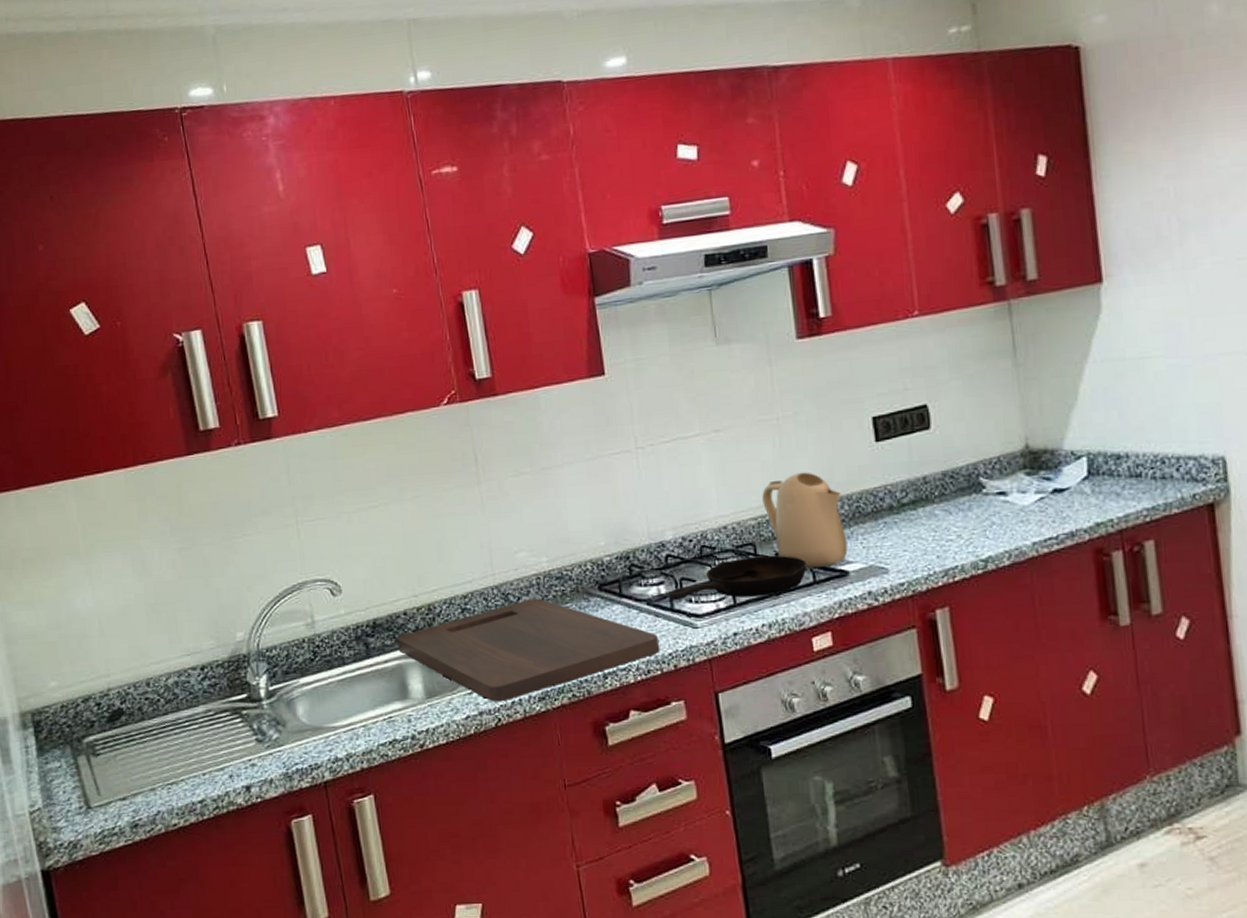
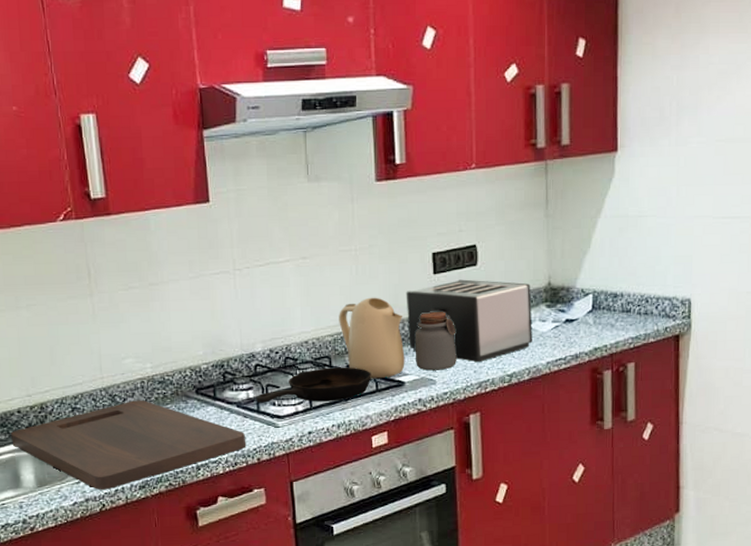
toaster: none [842,446,1011,545] -> present [406,279,533,362]
jar: none [858,486,913,557] -> present [416,312,456,371]

